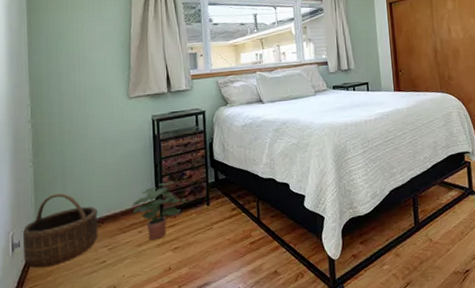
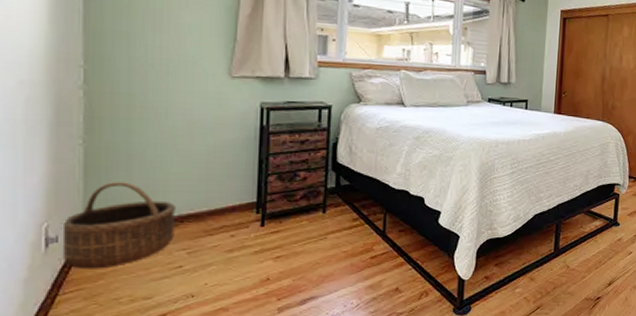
potted plant: present [132,181,187,240] -> none [223,182,297,246]

